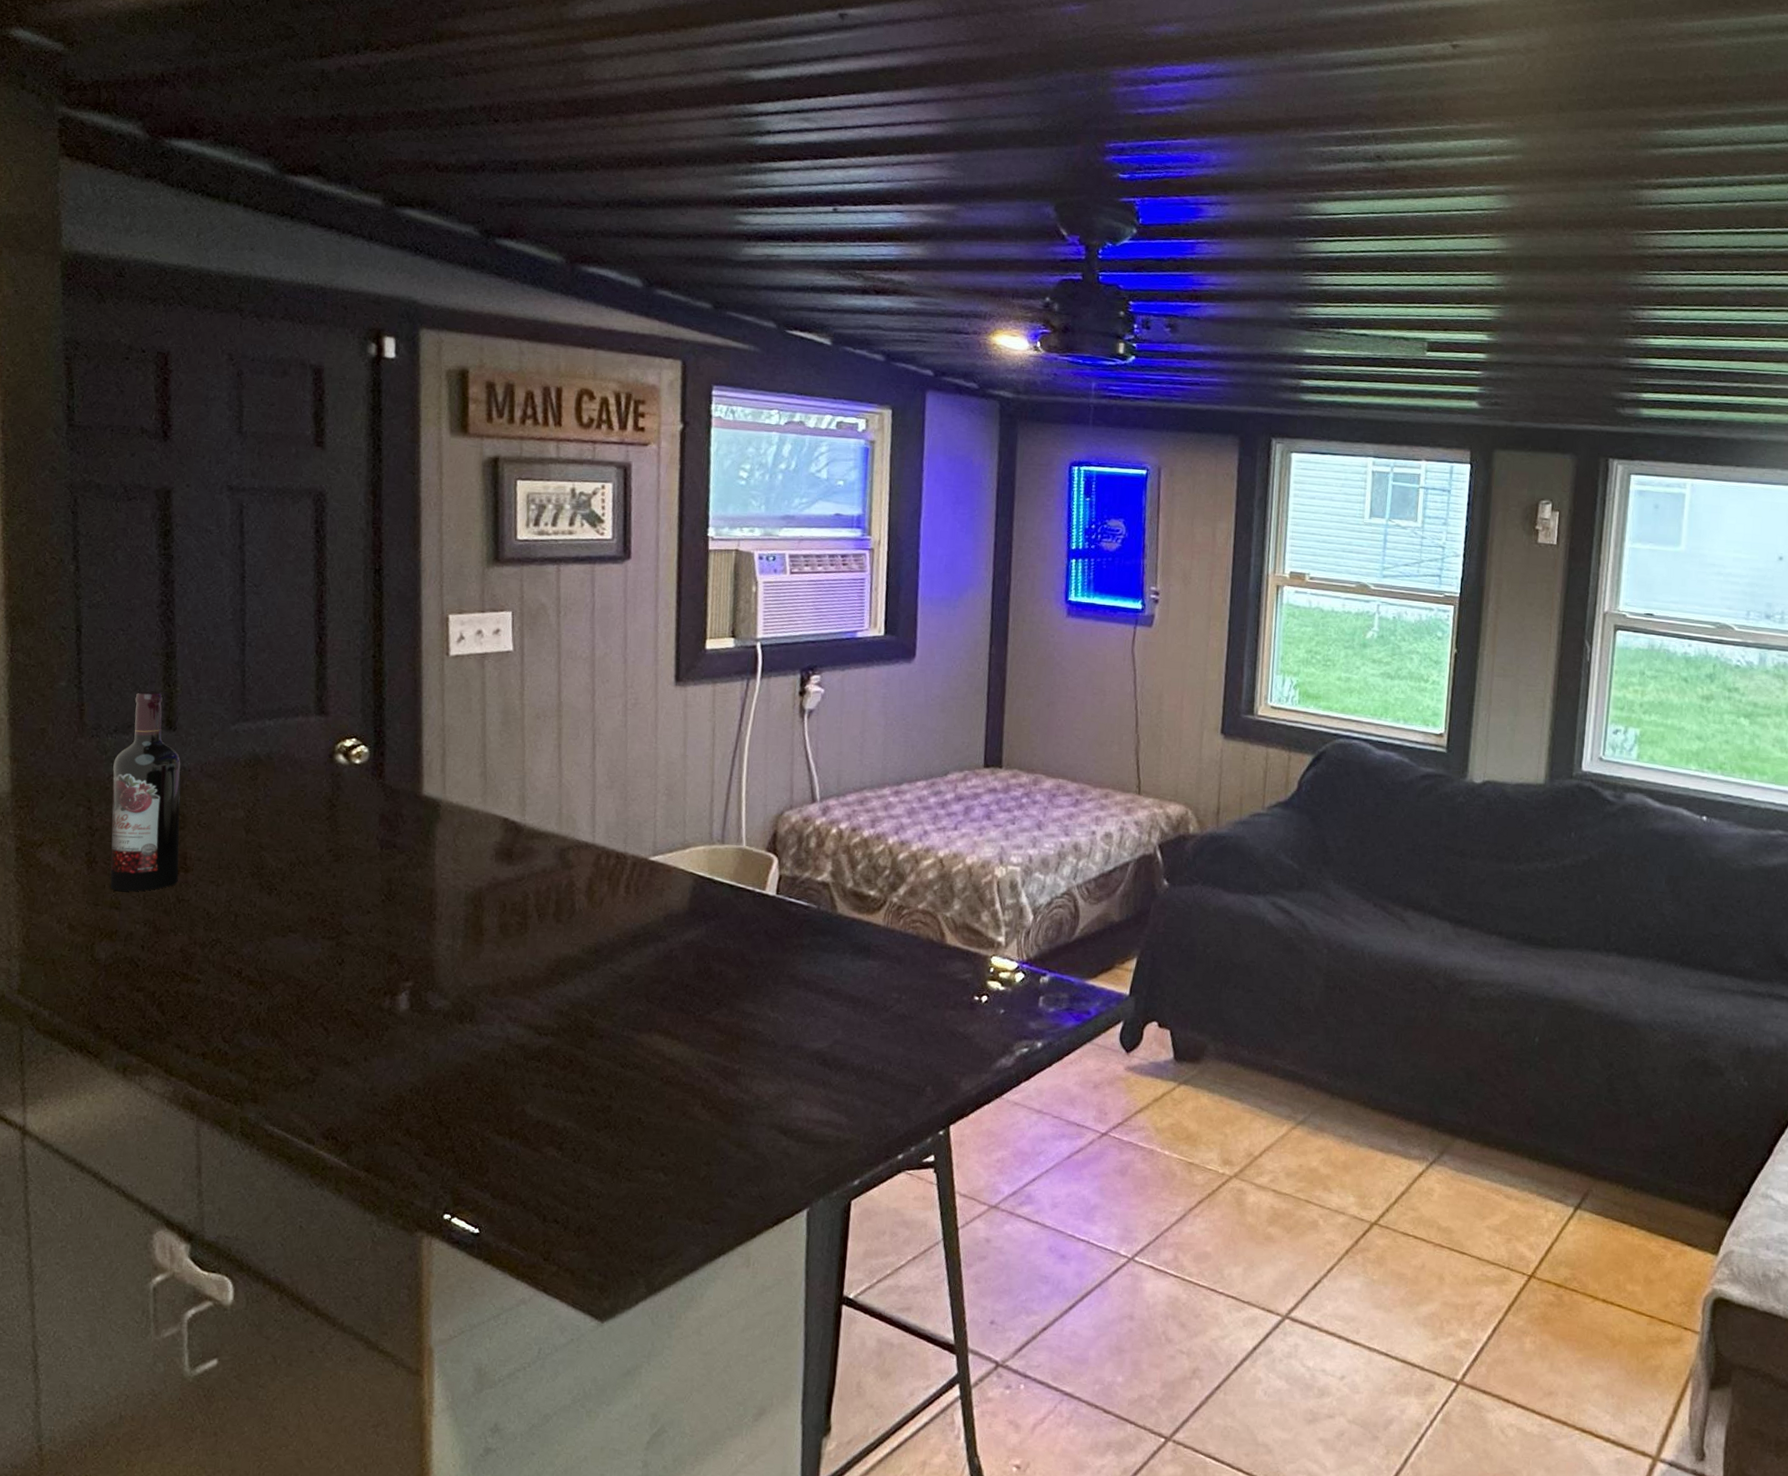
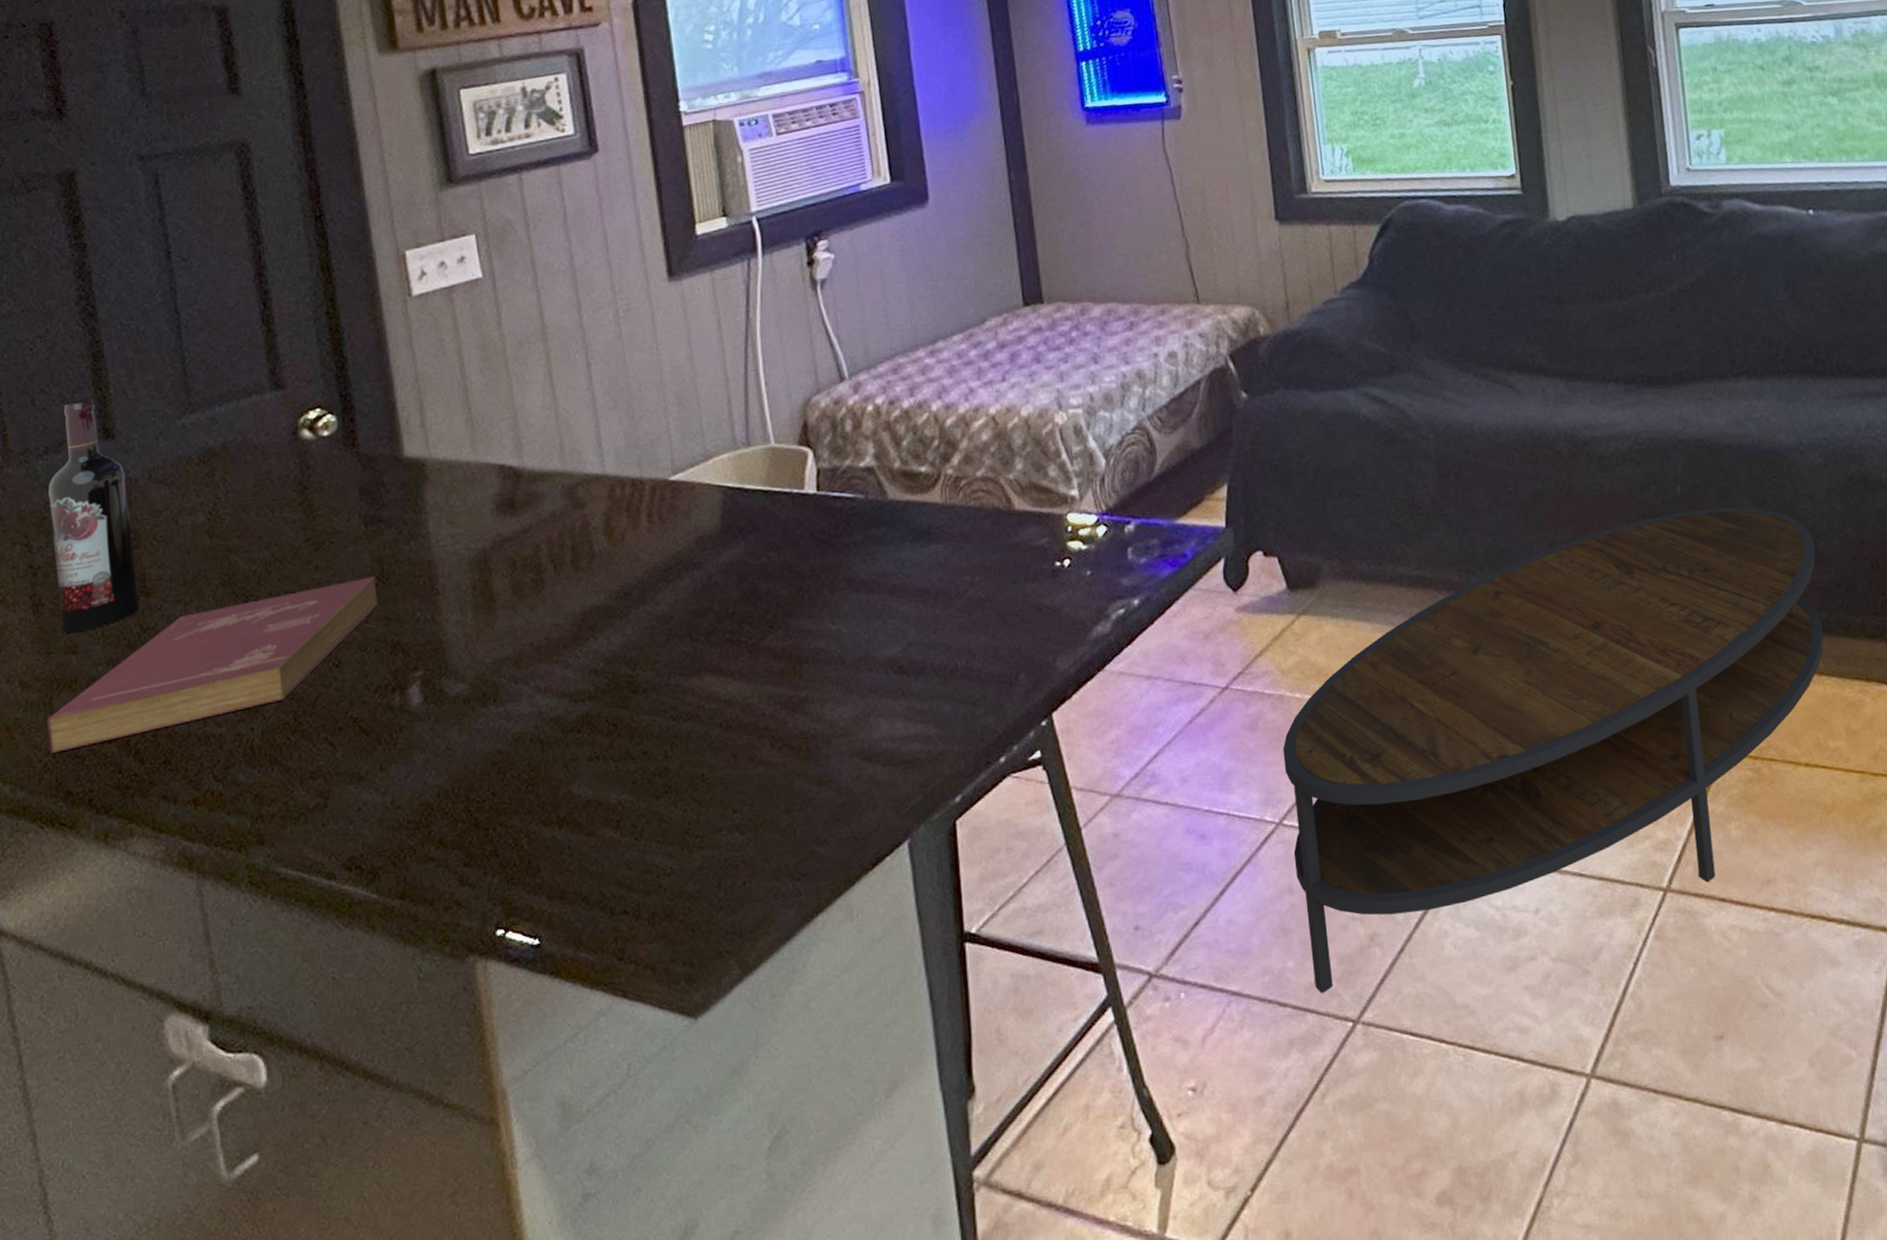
book: none [86,893,384,991] -> present [47,576,379,753]
coffee table: none [1138,1060,1649,1409] -> present [1283,507,1824,993]

